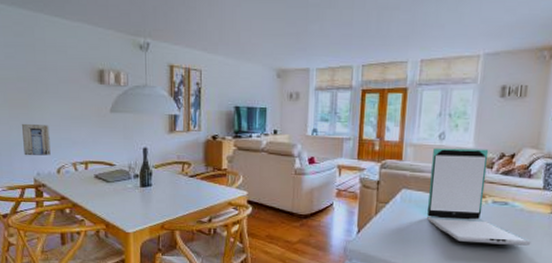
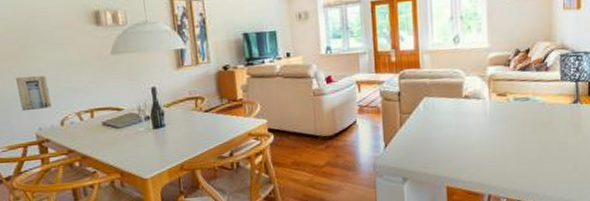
laptop: present [427,147,532,246] -> none [450,47,557,143]

